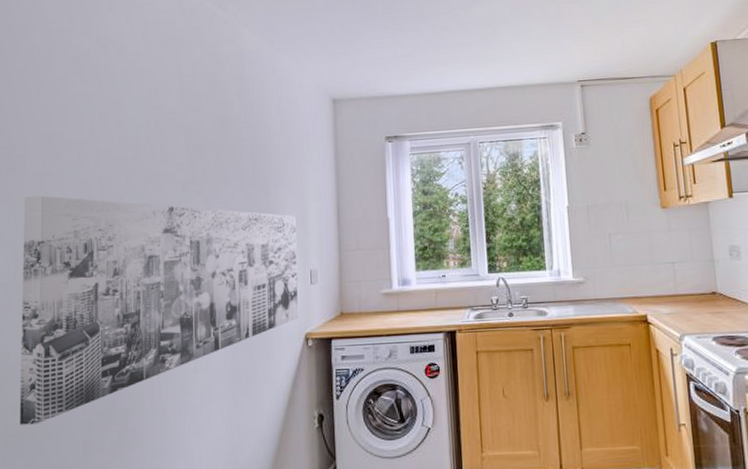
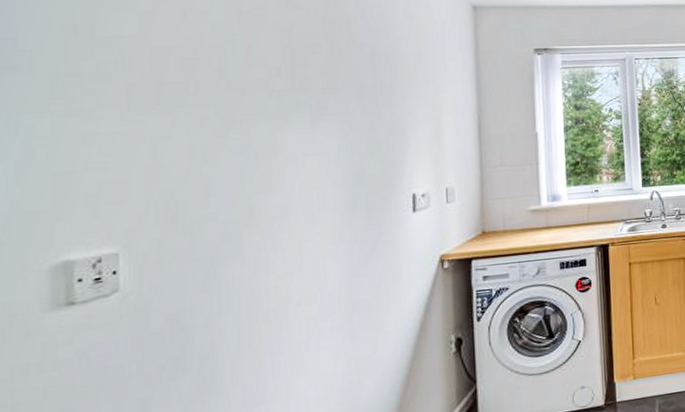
wall art: present [20,195,298,425] -> none [32,102,431,389]

